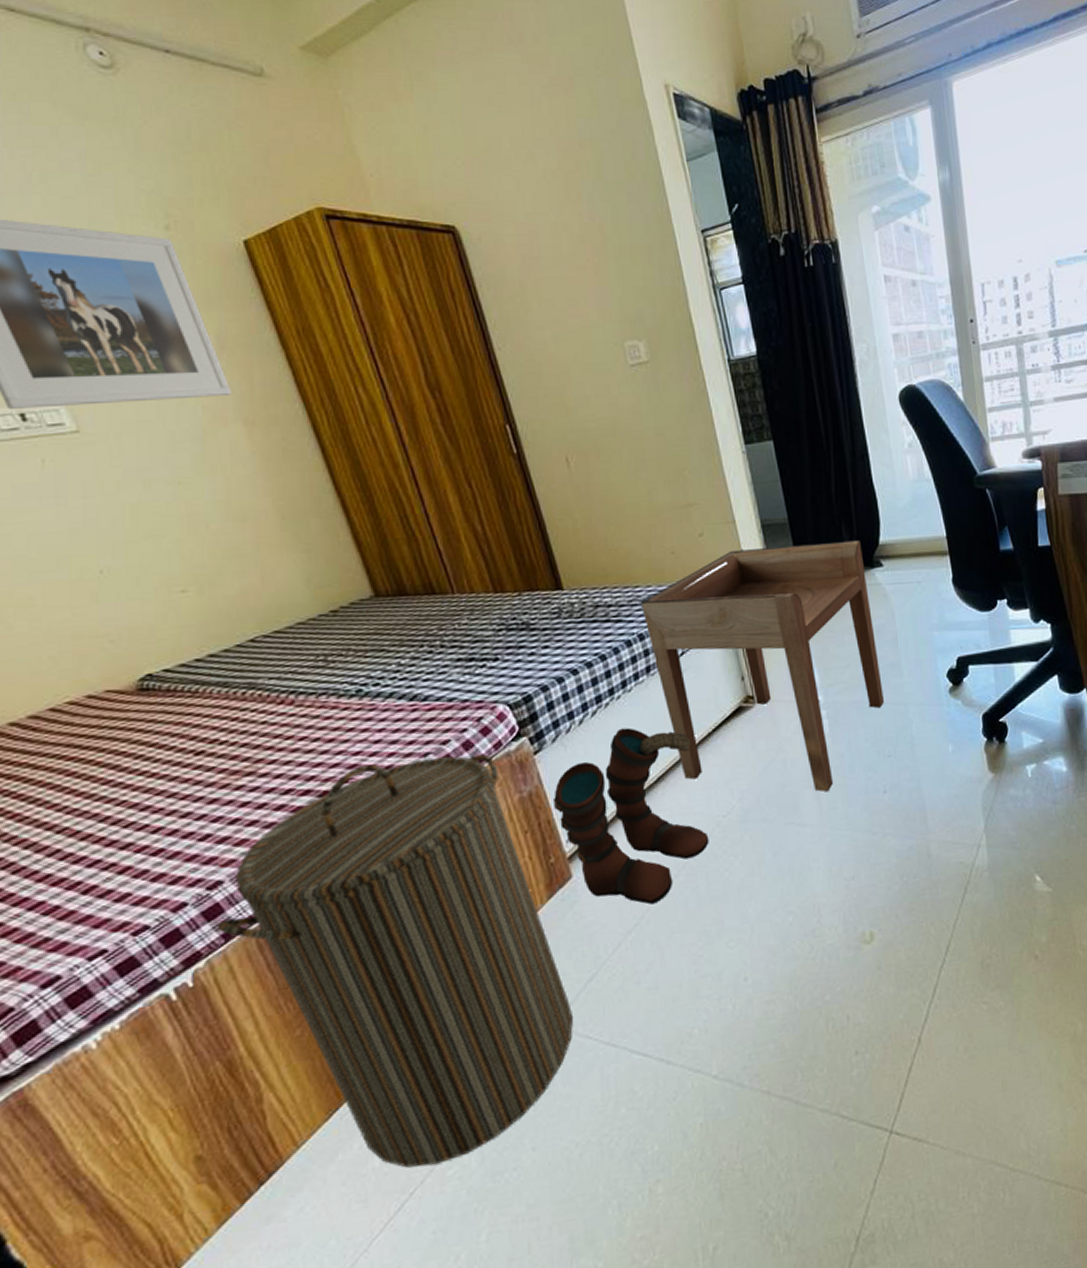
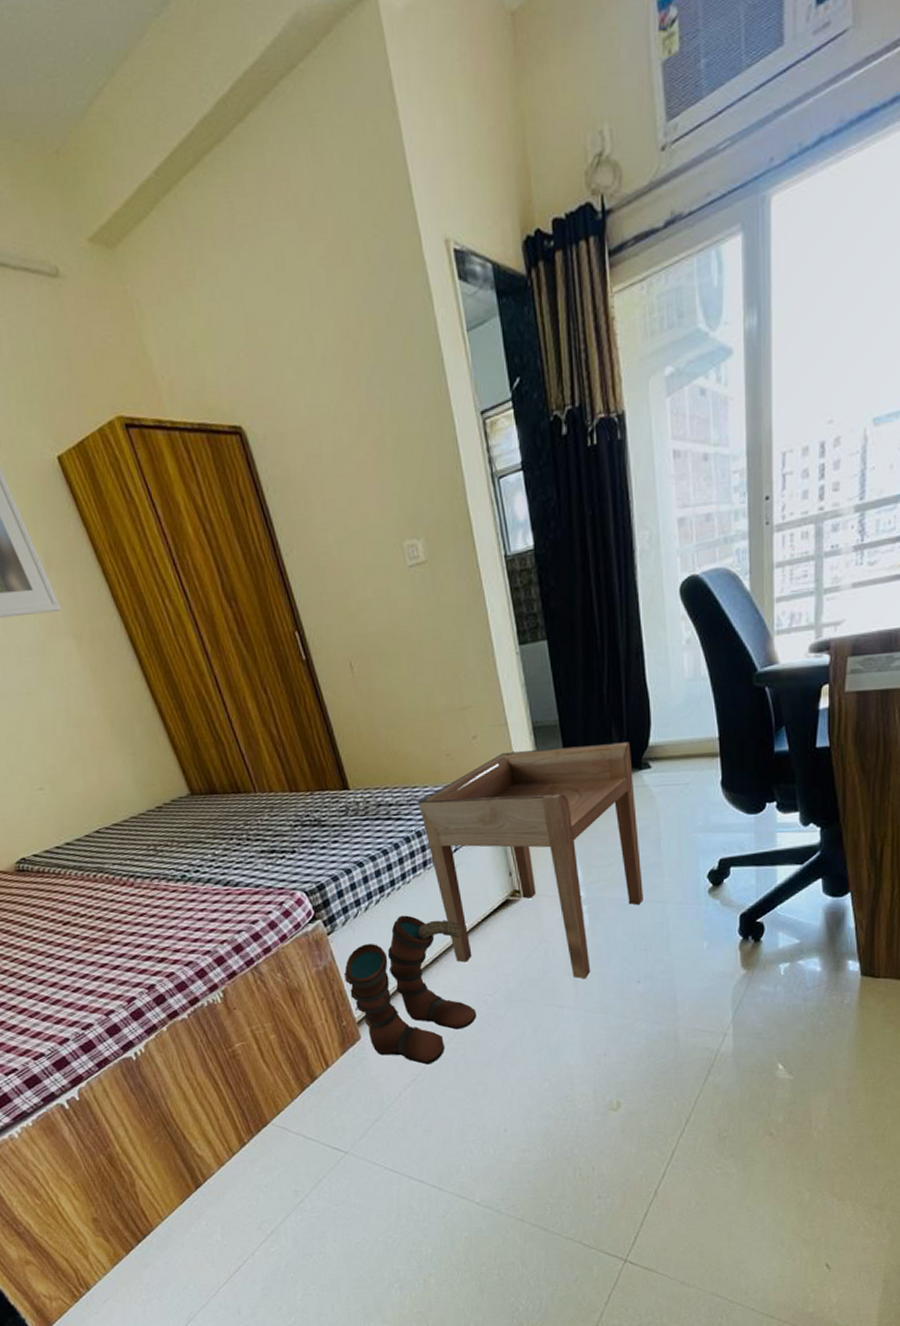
laundry hamper: present [216,754,574,1168] -> none [91,933,364,1244]

